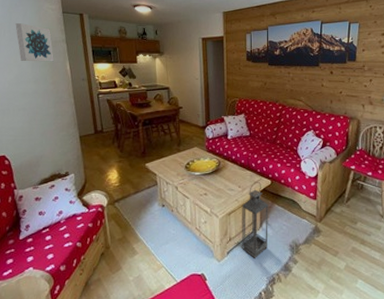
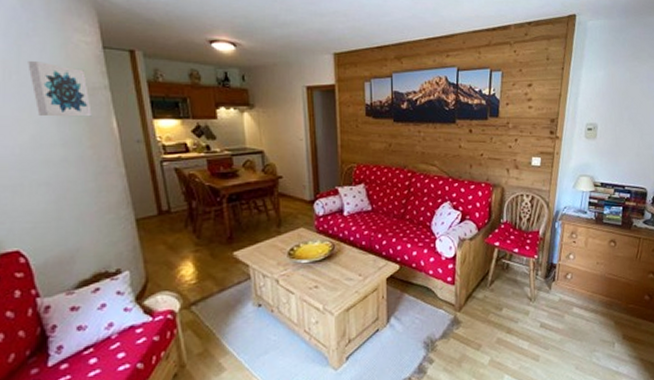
lantern: present [242,181,268,258] -> none [364,266,398,362]

